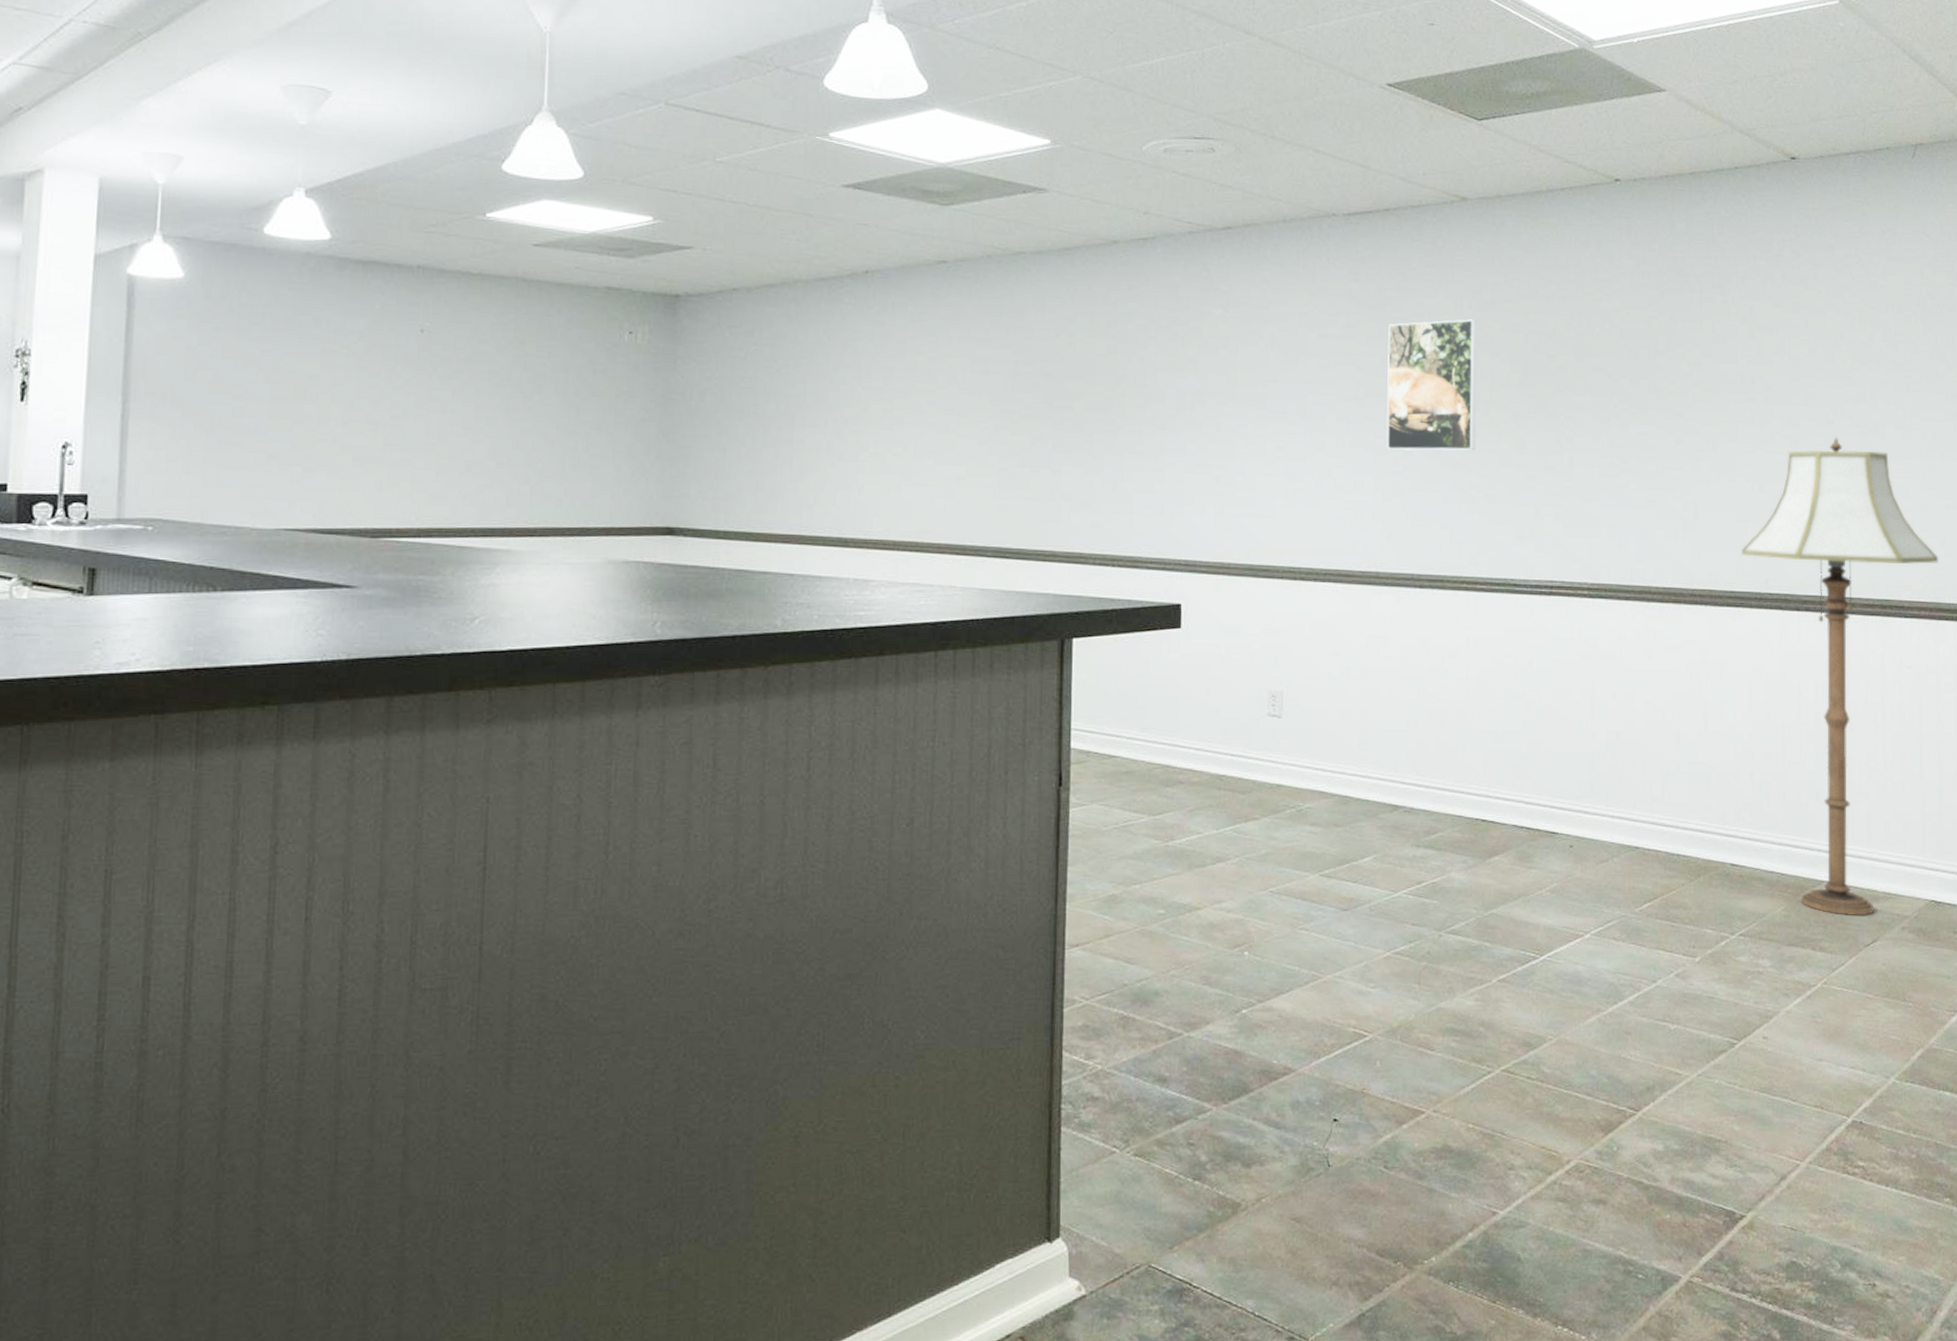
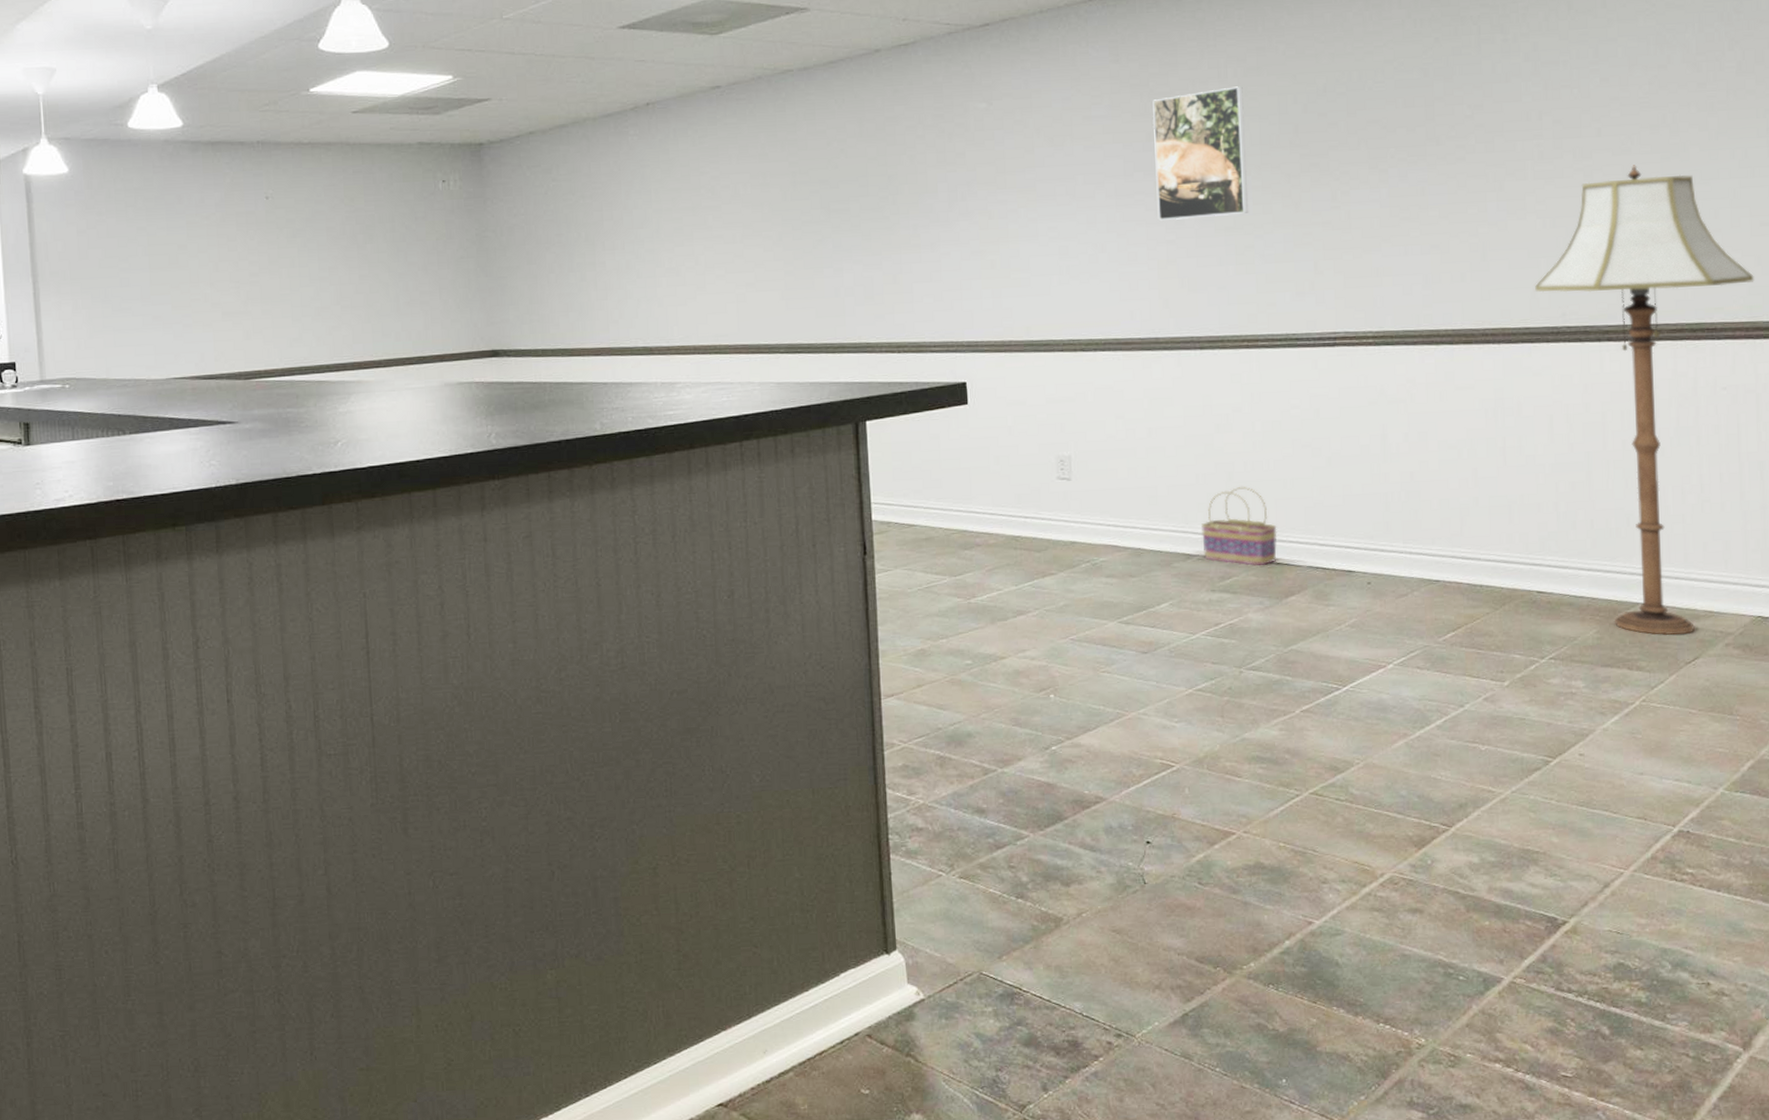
basket: none [1410,735,1485,821] -> present [1201,486,1277,566]

